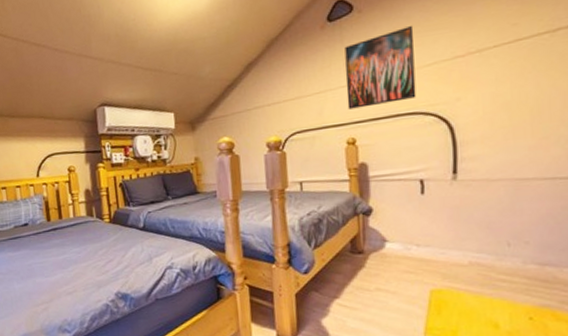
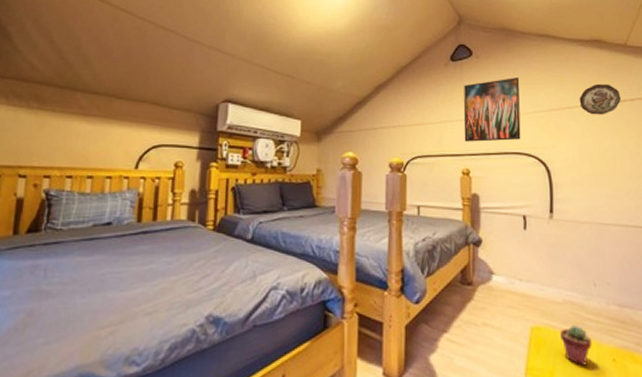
potted succulent: none [465,286,504,325] -> present [560,326,592,366]
decorative plate: none [493,12,553,55] -> present [579,83,621,115]

